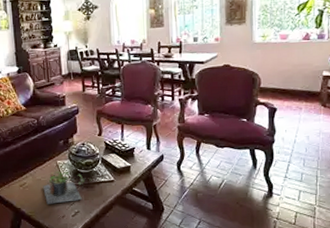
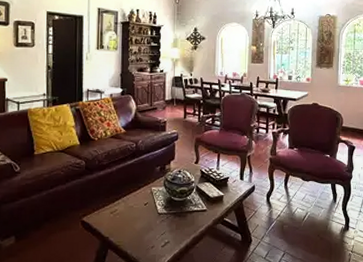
plant: present [43,171,92,204] -> none [134,198,185,234]

